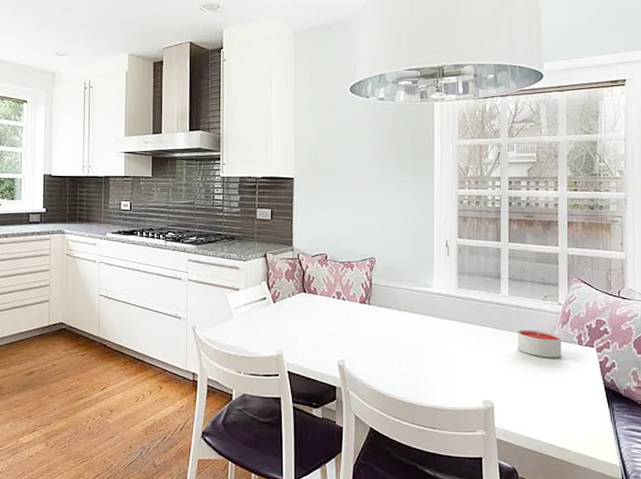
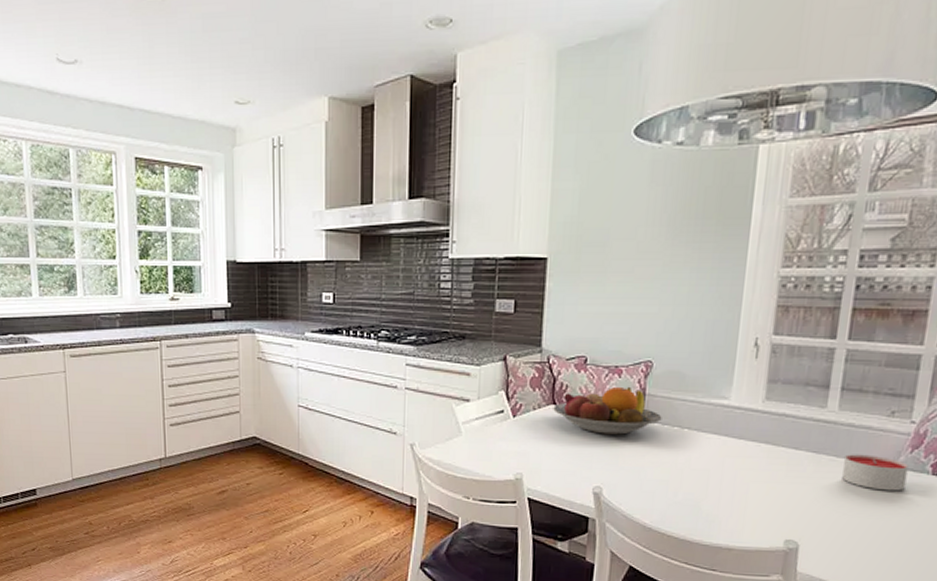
fruit bowl: none [304,277,385,317] -> present [553,386,662,435]

